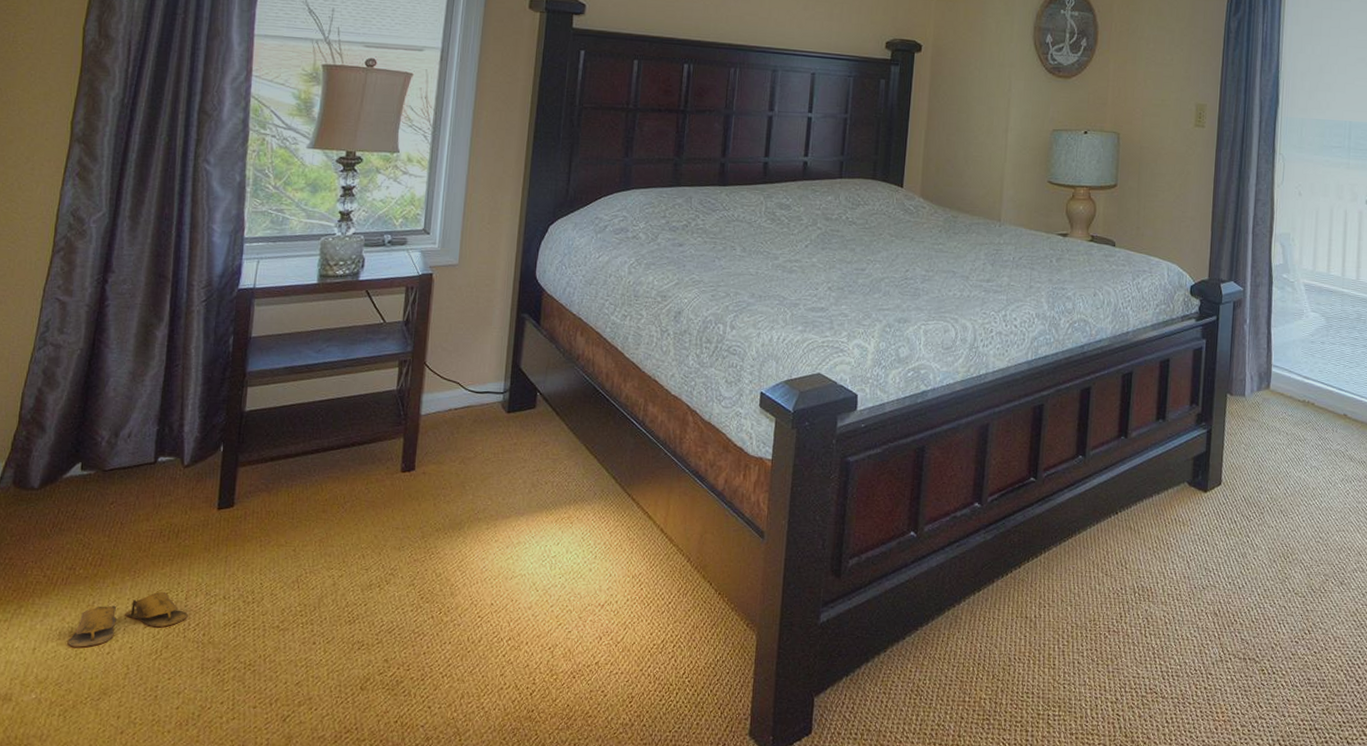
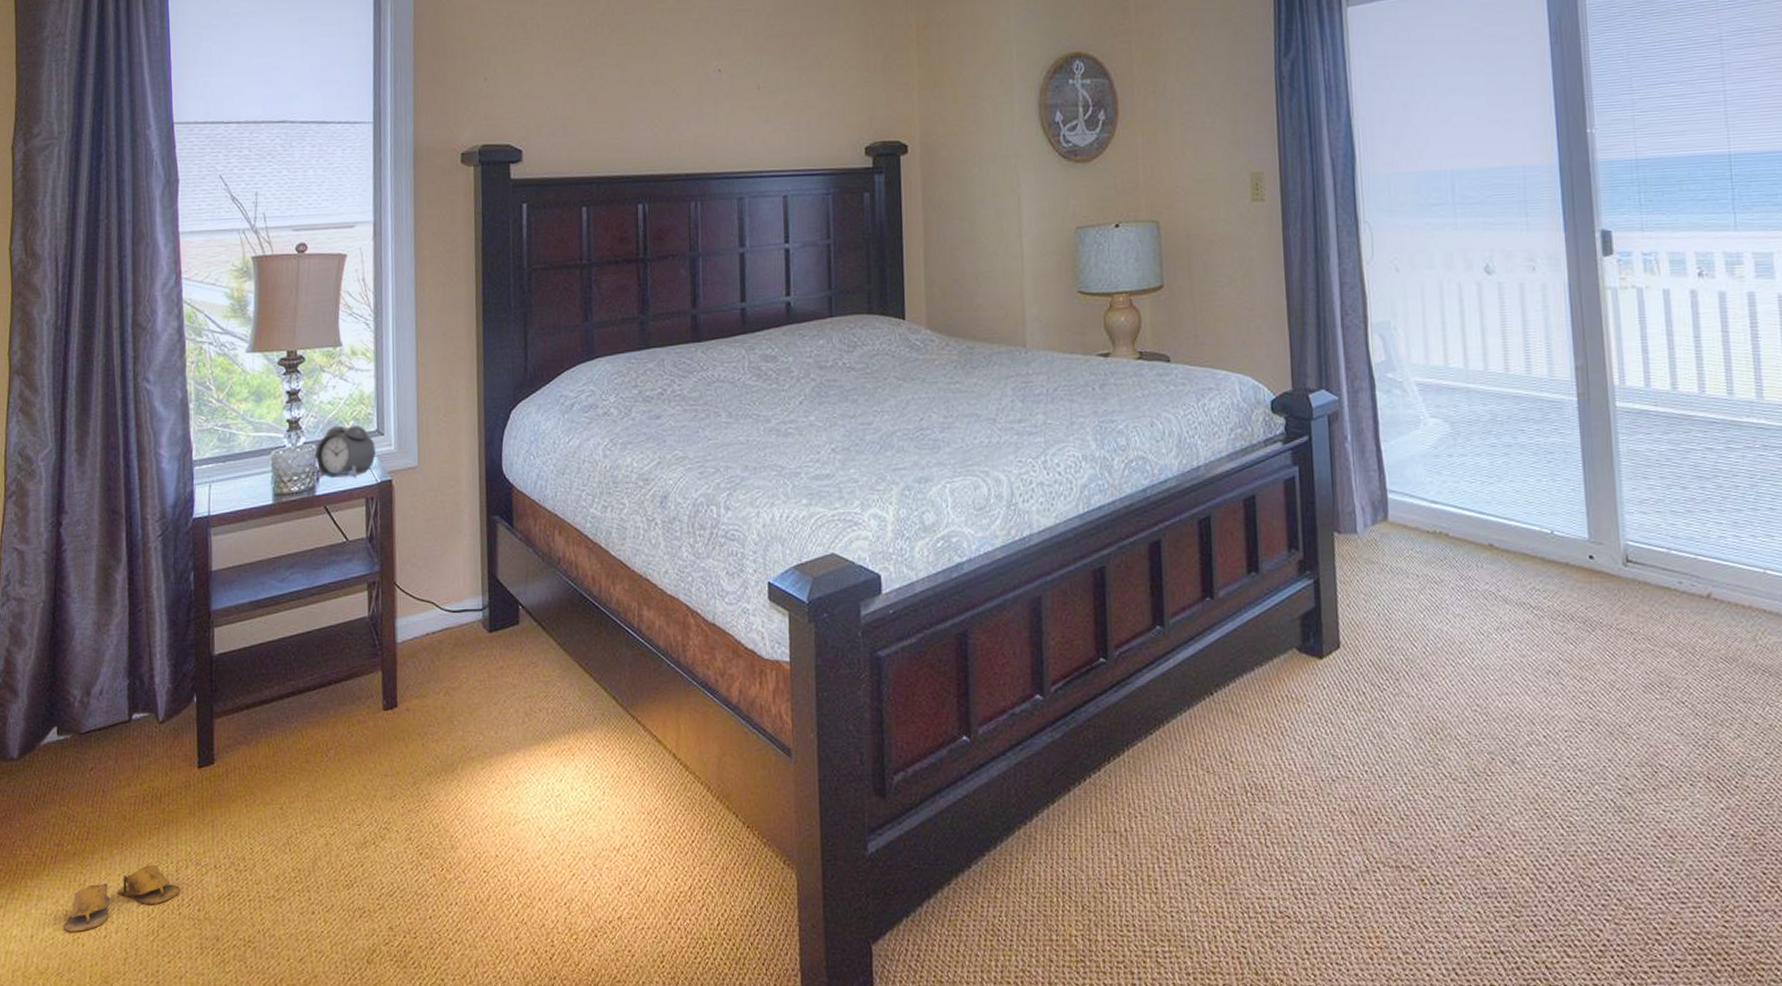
alarm clock: none [362,221,421,269] -> present [314,425,377,480]

